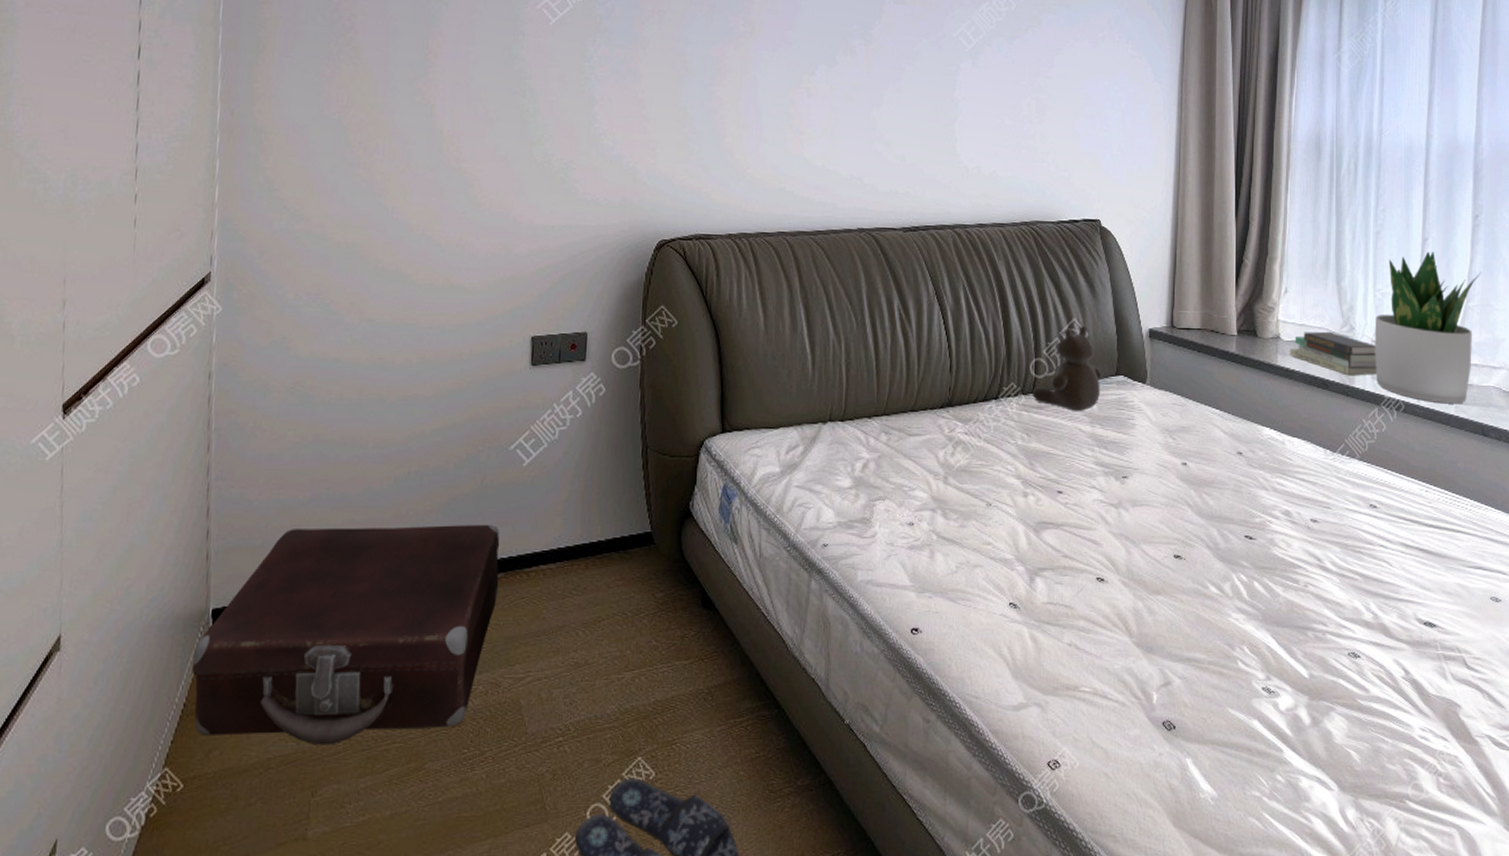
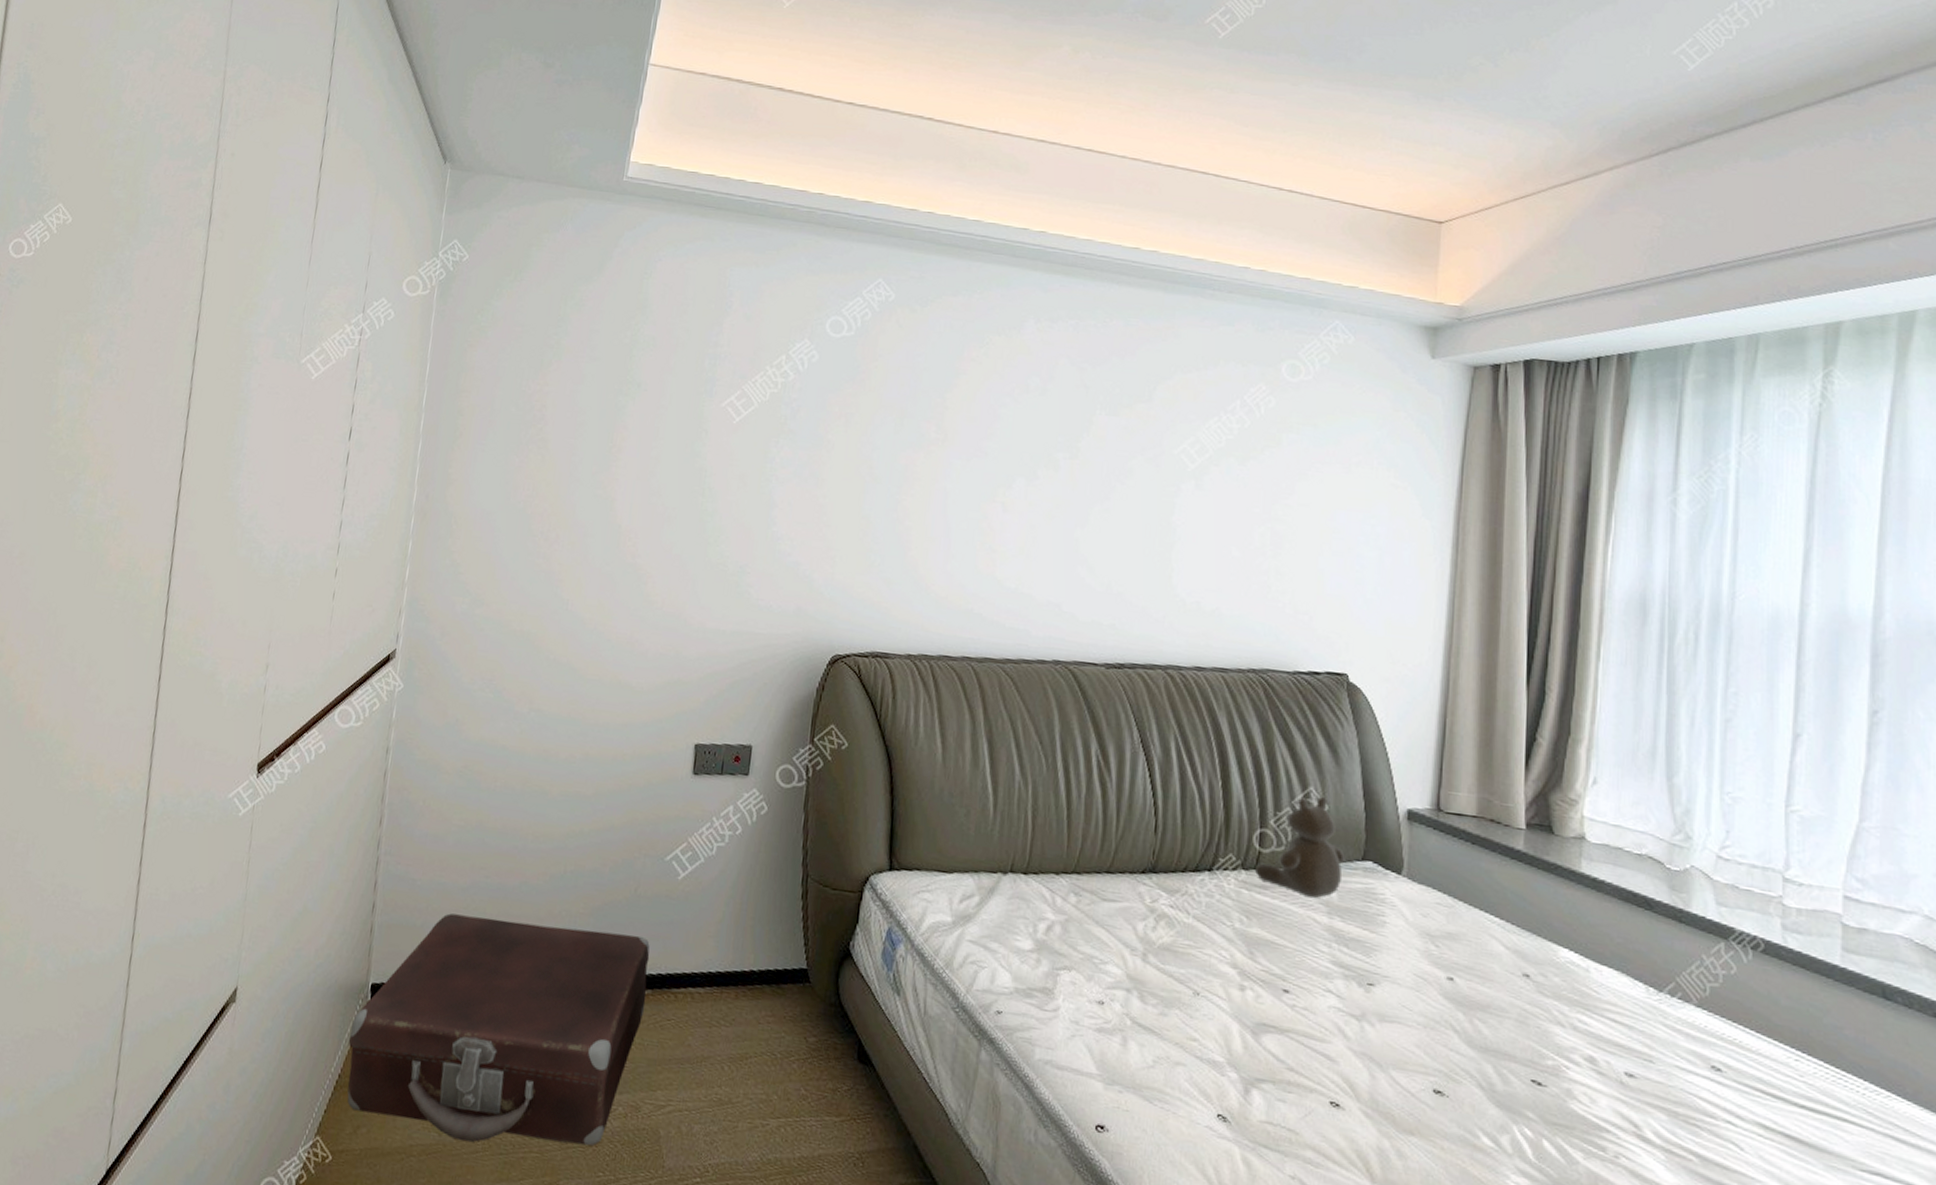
books: present [1290,331,1377,376] -> none [1598,835,1724,901]
planter: present [1374,252,1482,404] -> none [1720,751,1883,953]

